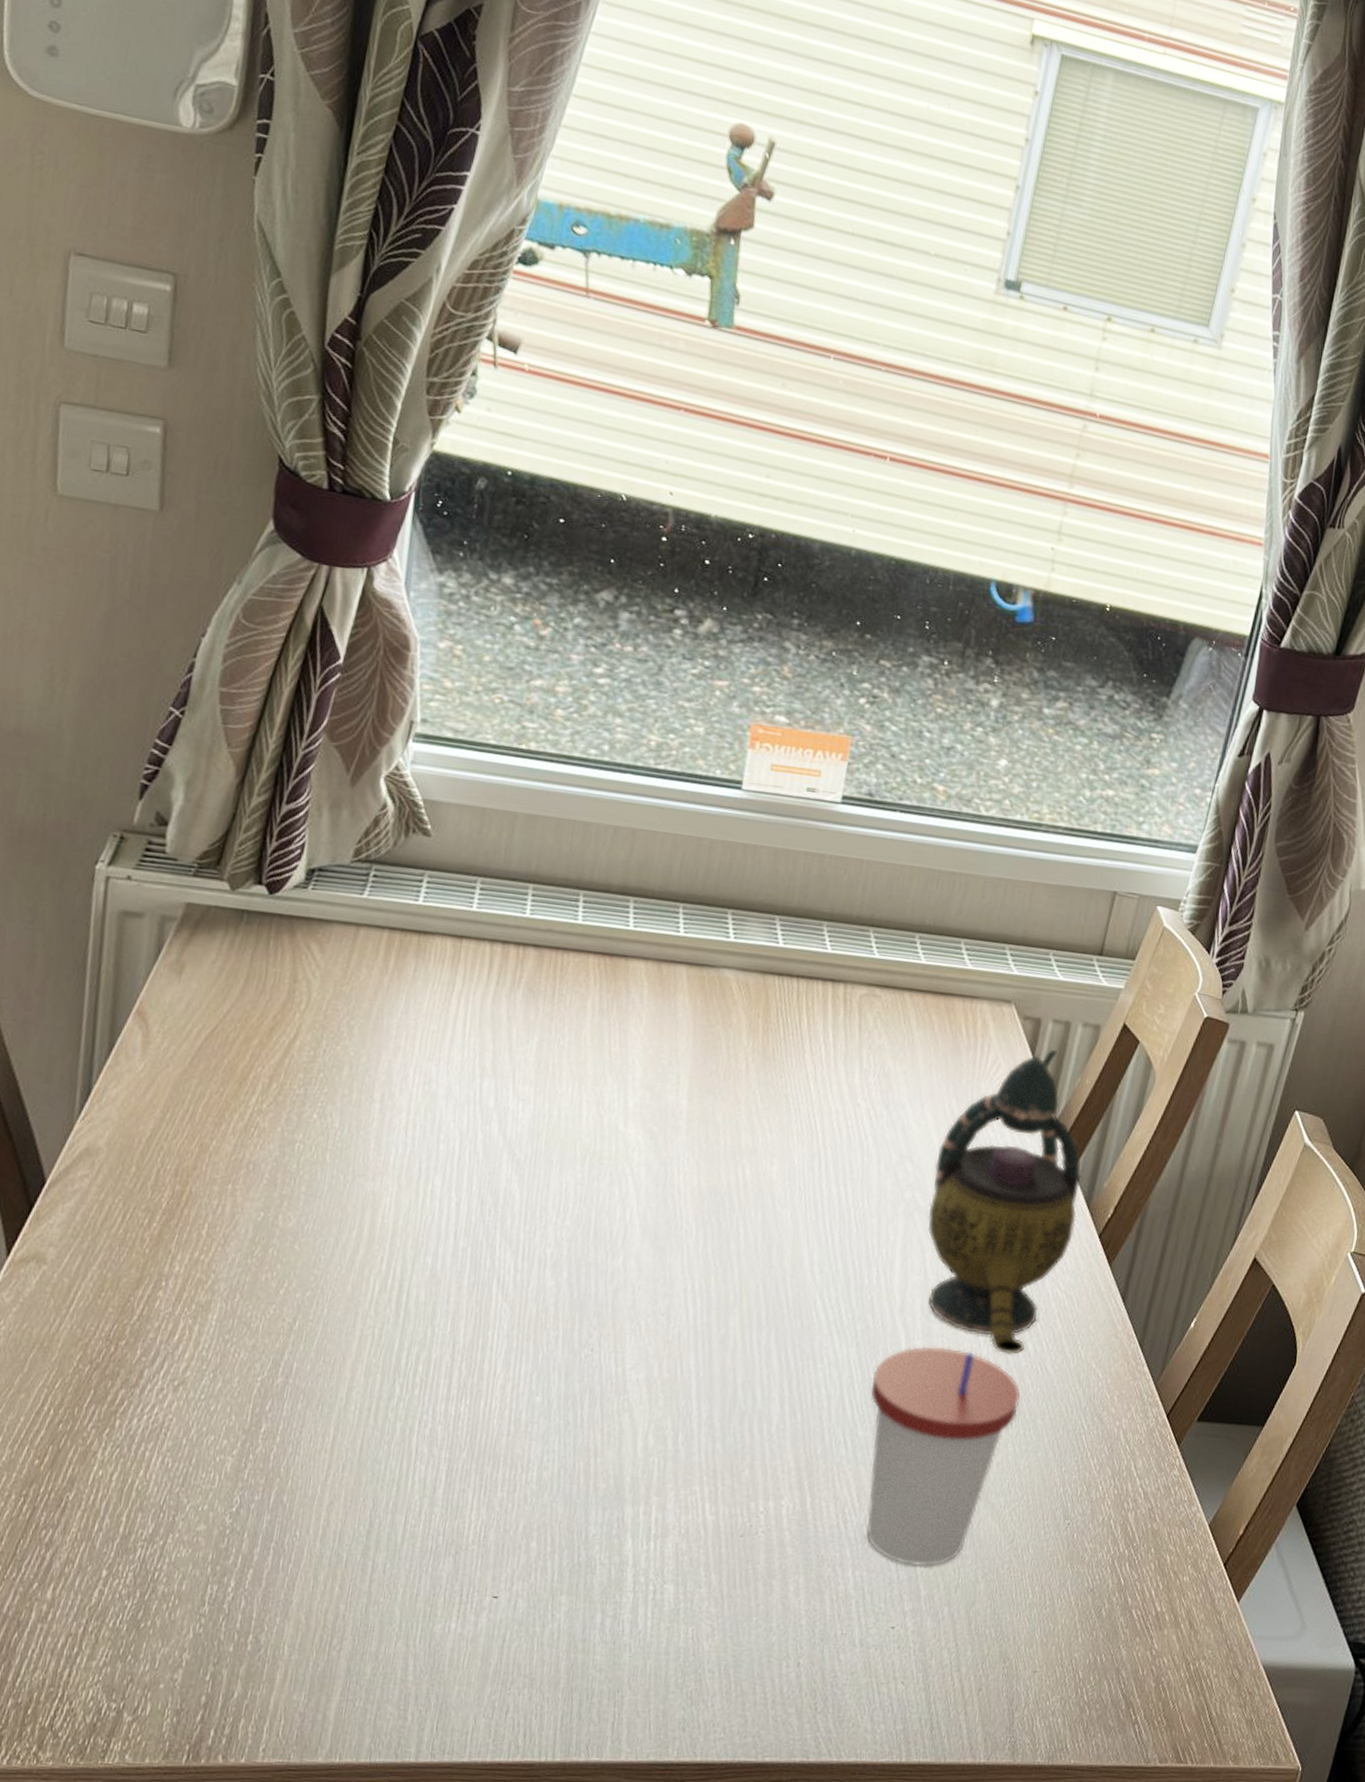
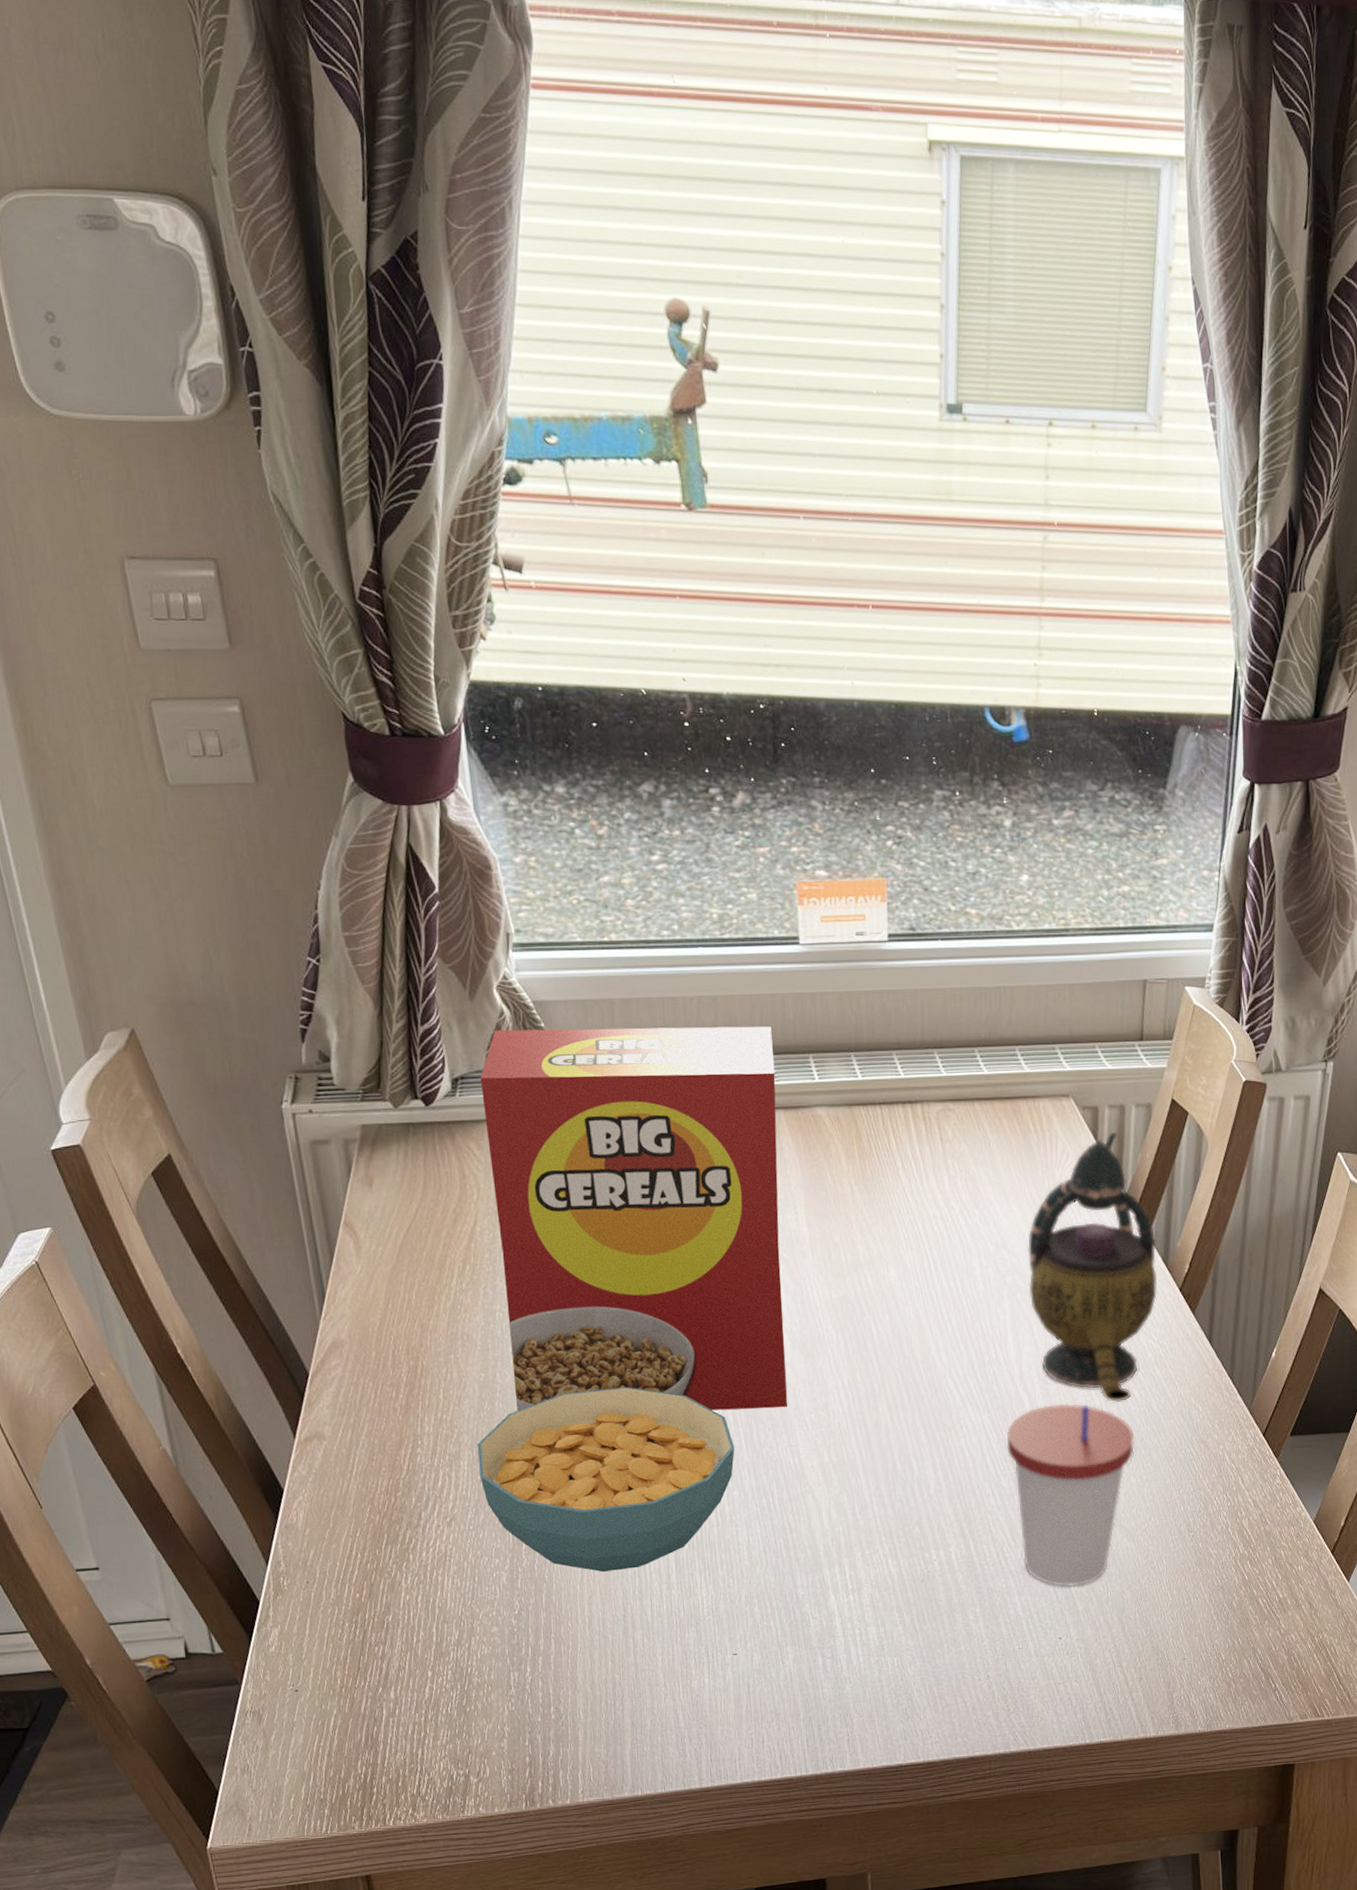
cereal bowl: none [228,1250,549,1475] -> present [477,1386,735,1572]
cereal box: none [294,823,692,1305] -> present [480,1026,787,1412]

